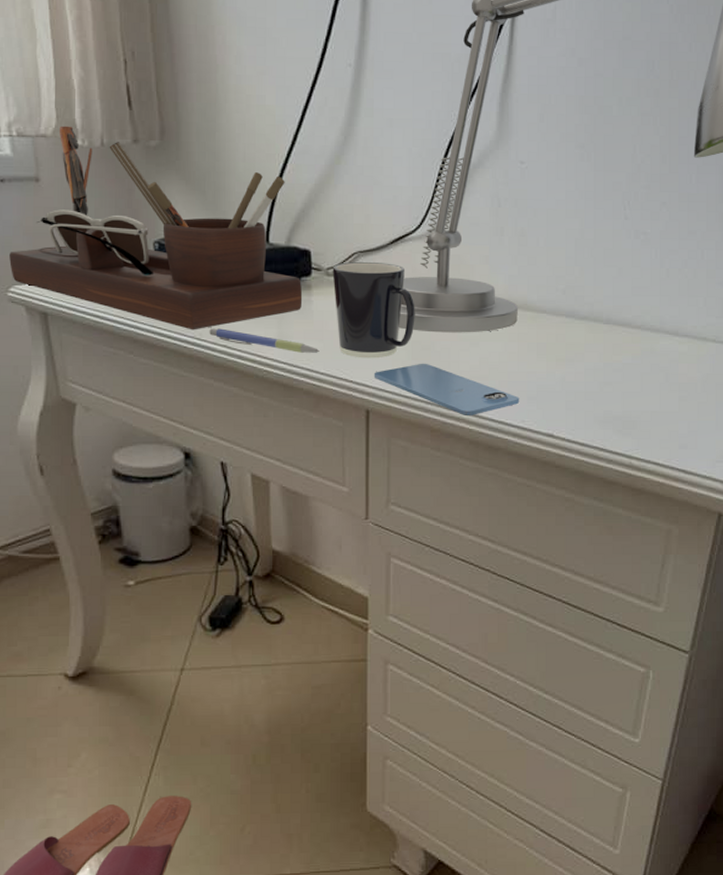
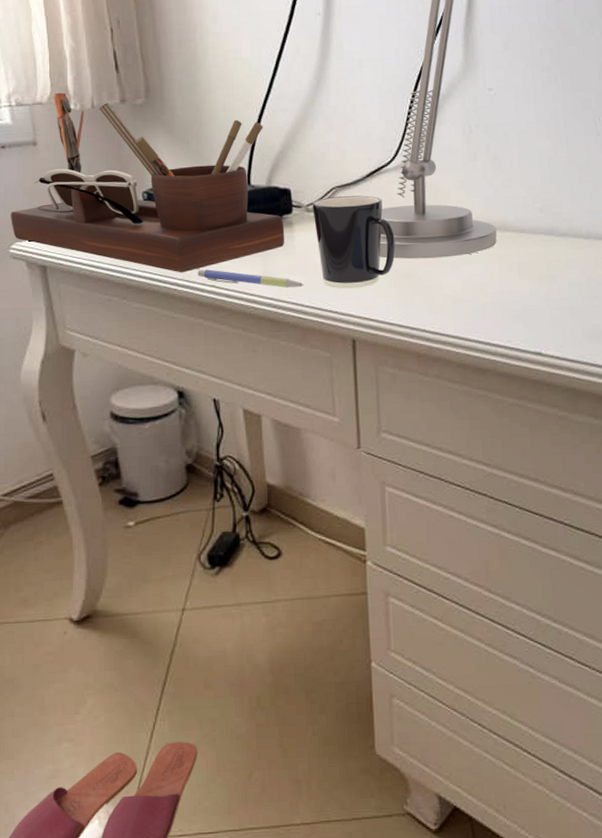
smartphone: present [373,363,520,417] -> none [357,289,505,340]

